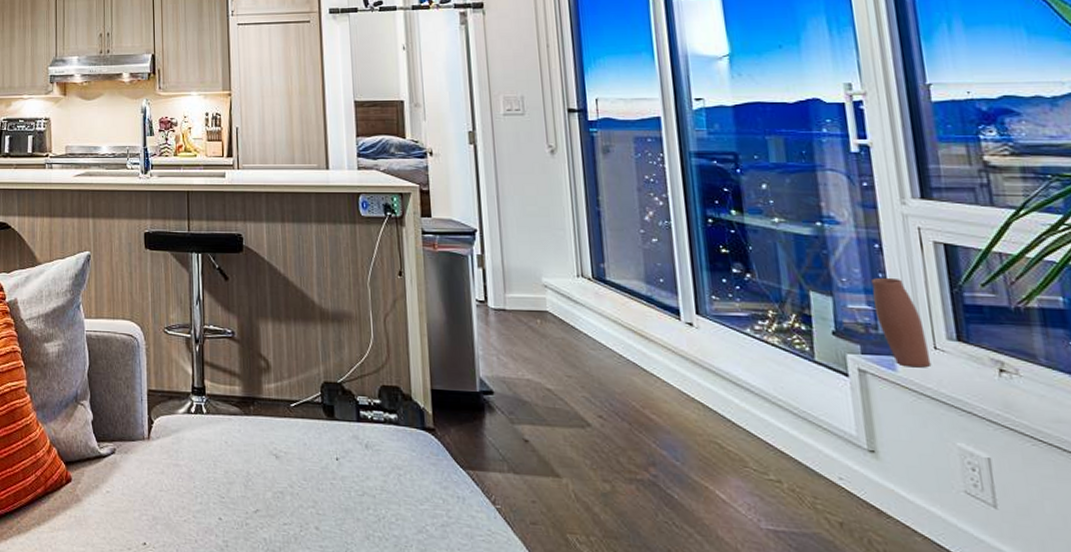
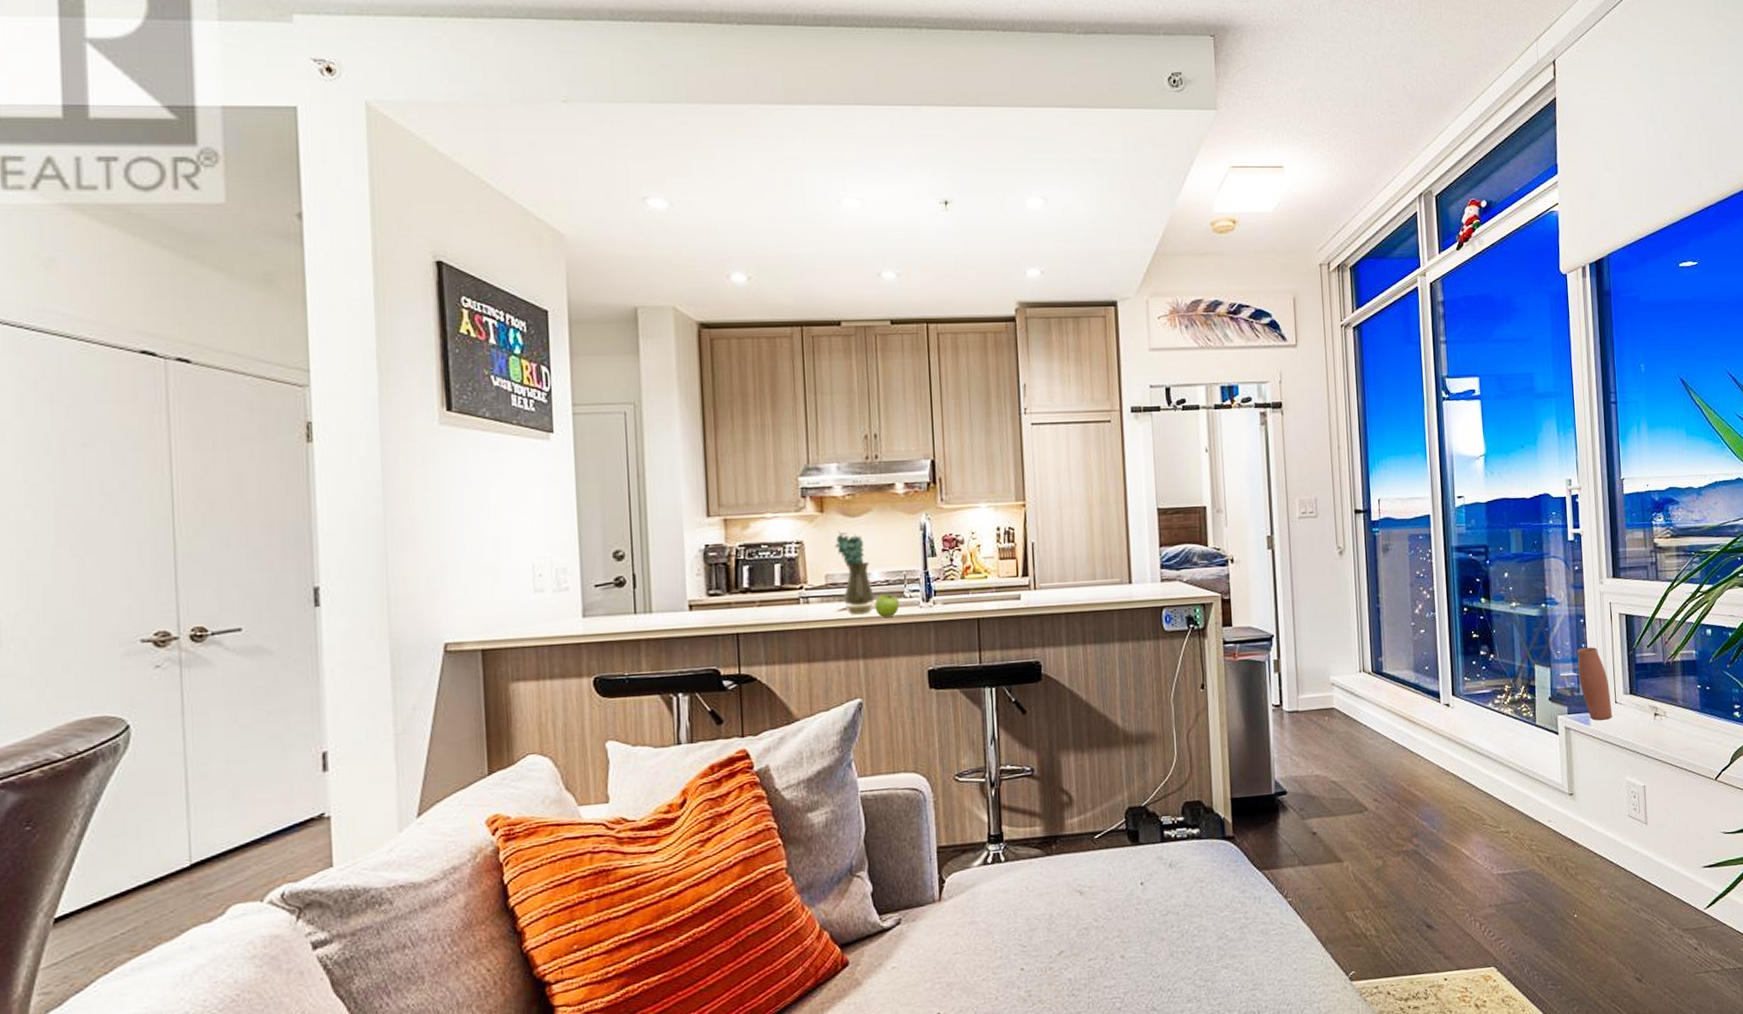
vase: none [74,110,103,181] -> present [835,530,875,615]
fruit: none [103,165,123,184] -> present [875,594,900,617]

